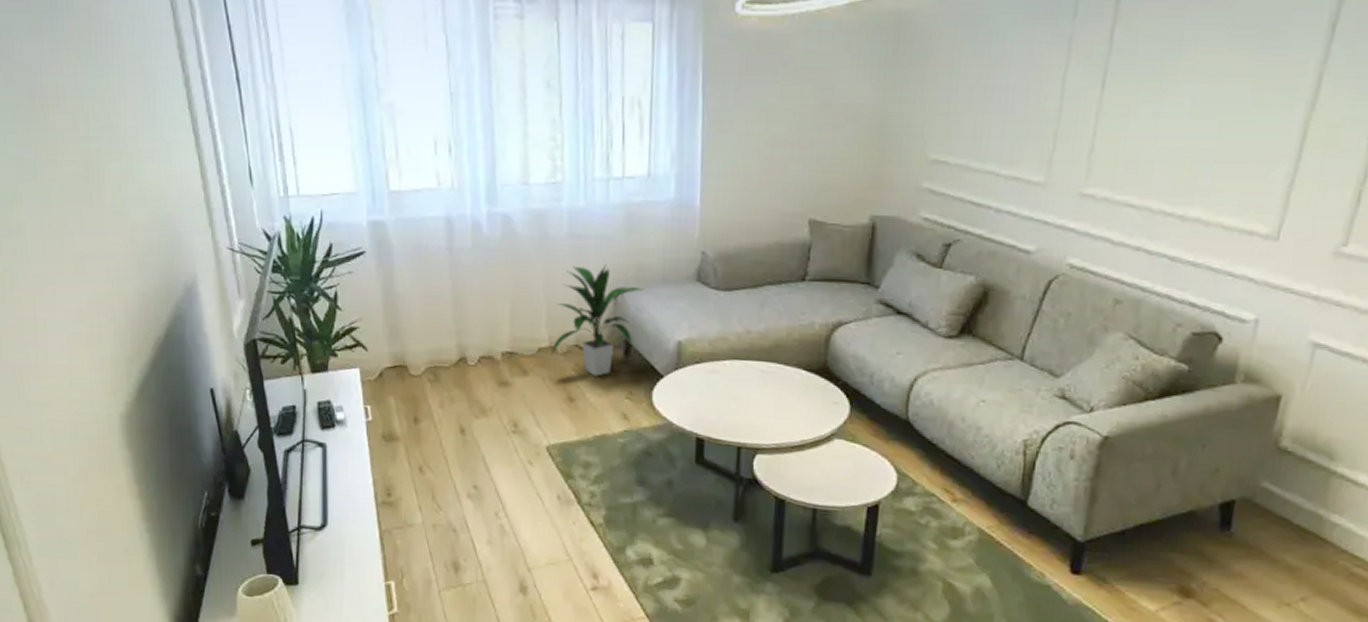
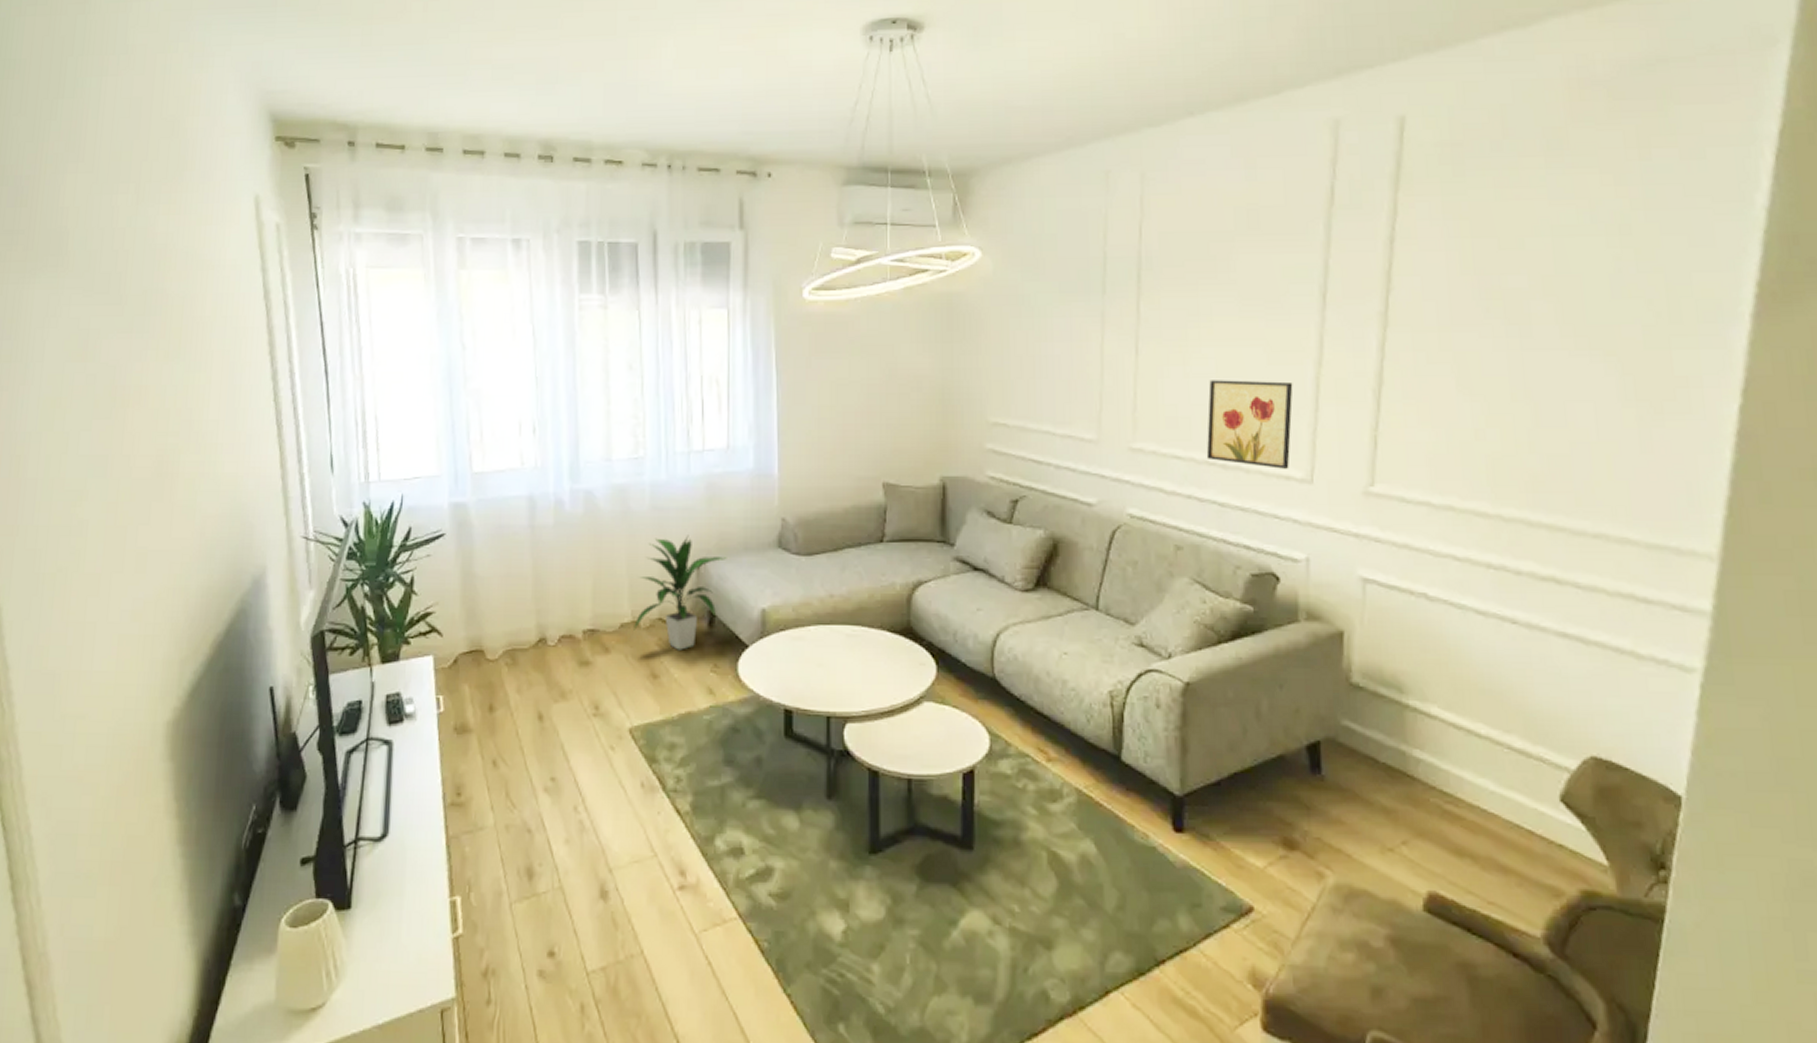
wall art: none [1163,121,1277,223] -> present [1206,380,1293,469]

